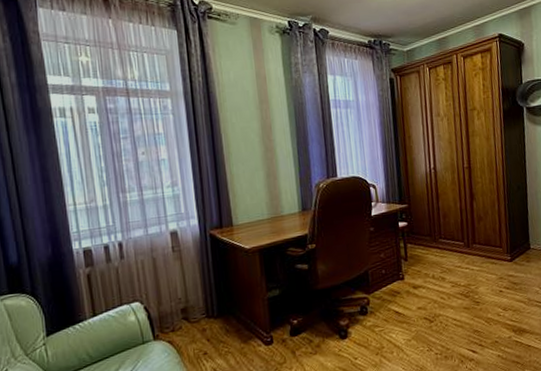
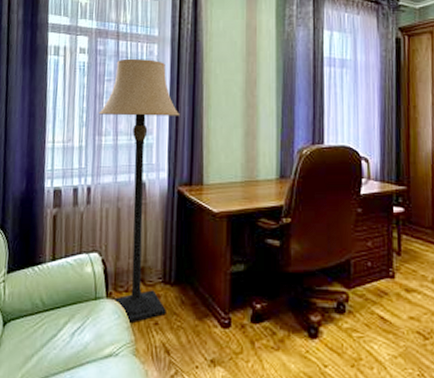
lamp: none [119,114,213,358] -> present [99,58,180,324]

